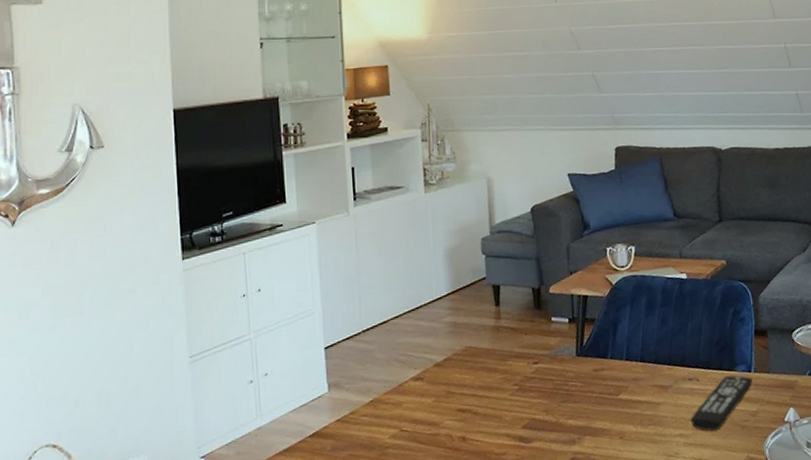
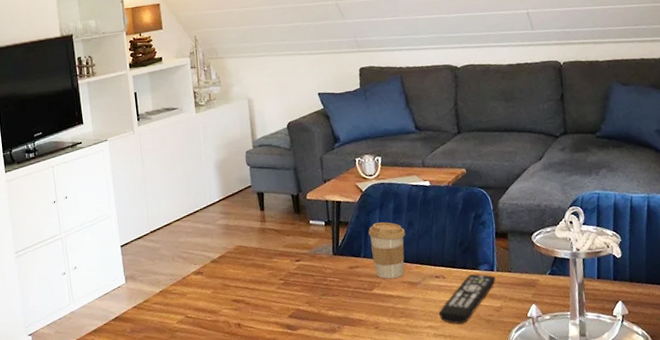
coffee cup: none [617,318,658,383] -> present [368,222,406,279]

